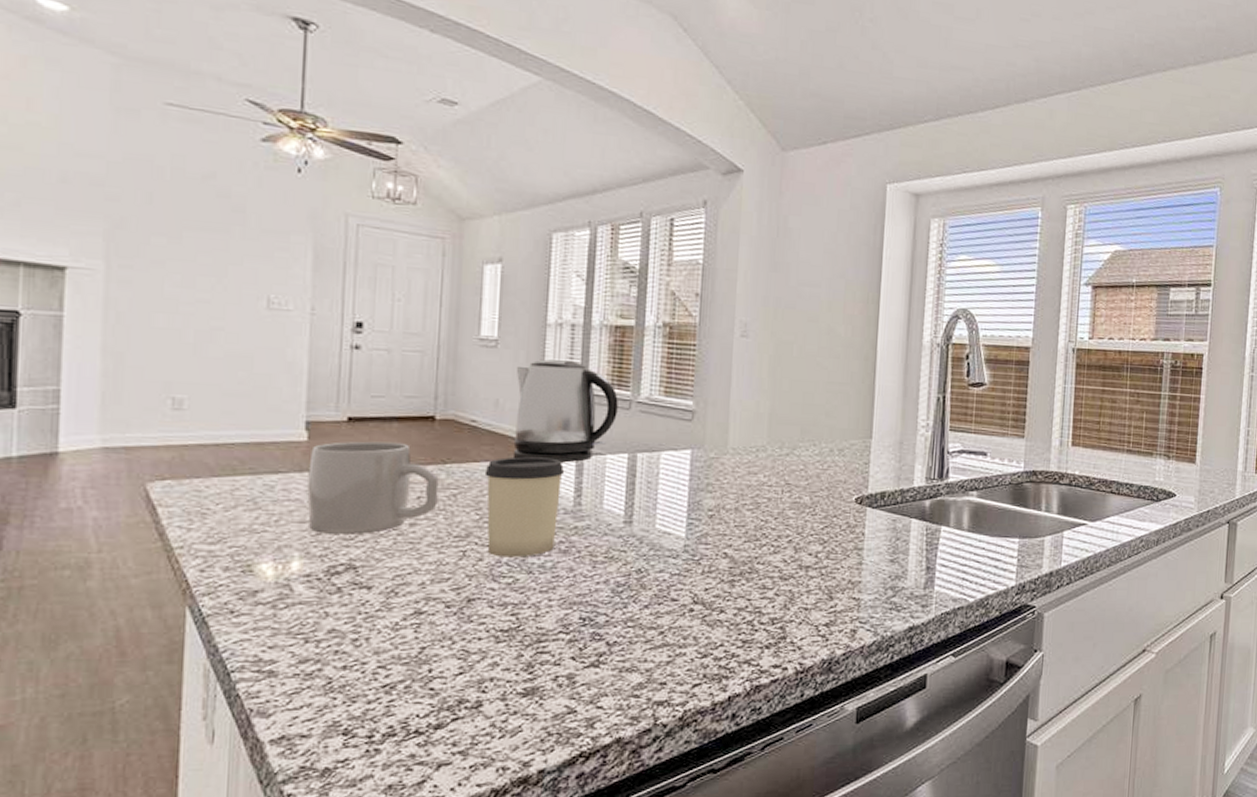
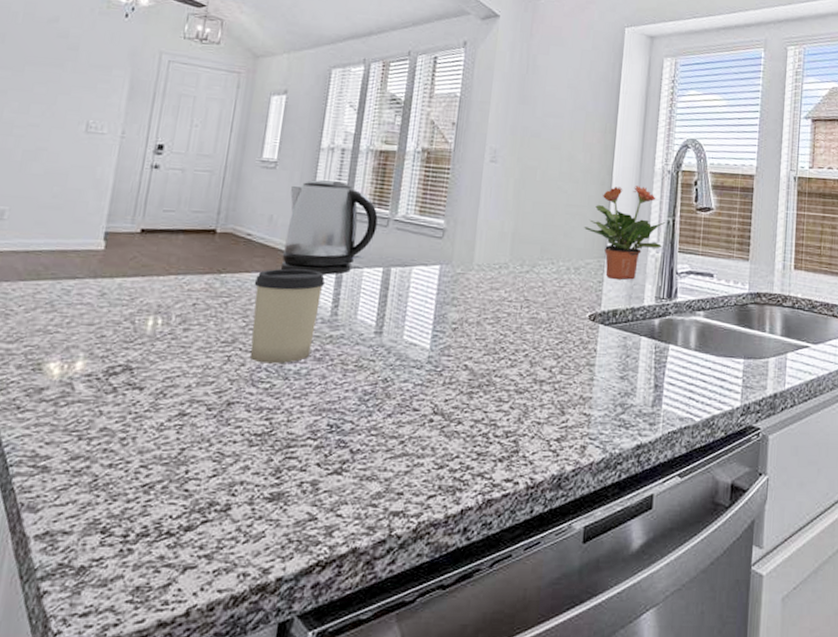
mug: present [307,441,439,534] -> none [96,251,214,337]
potted plant: none [847,360,937,462] -> present [584,186,667,281]

